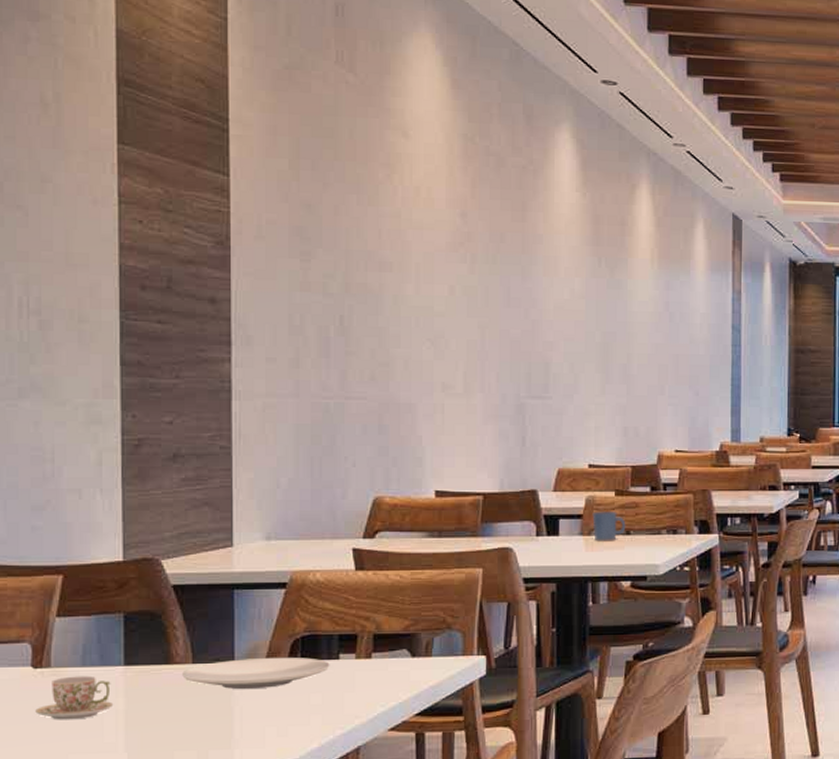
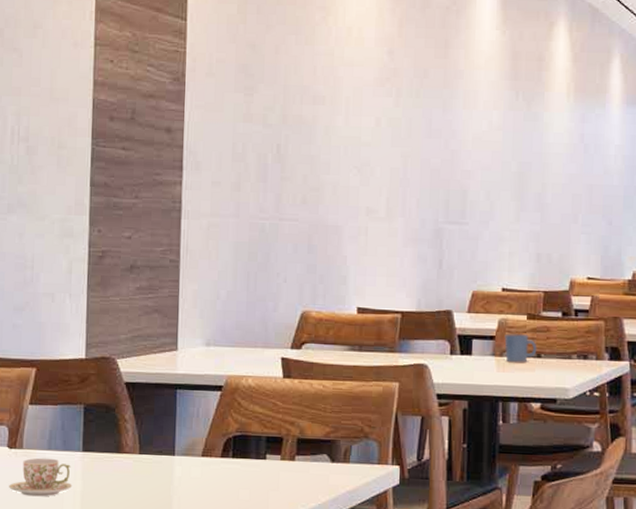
plate: present [182,657,330,690] -> none [130,453,258,482]

